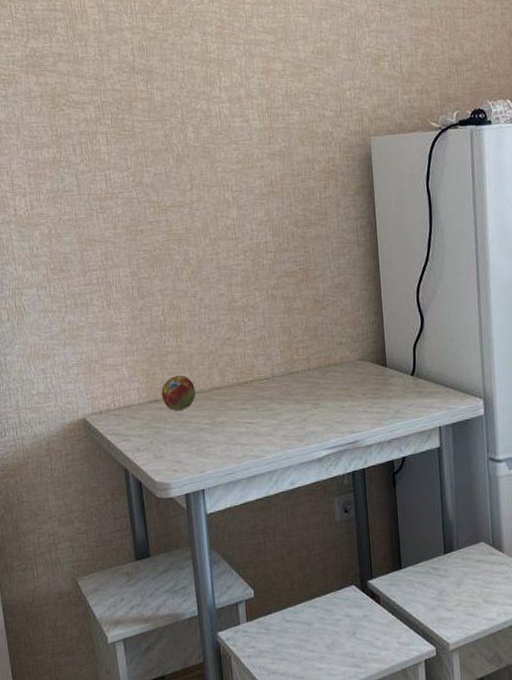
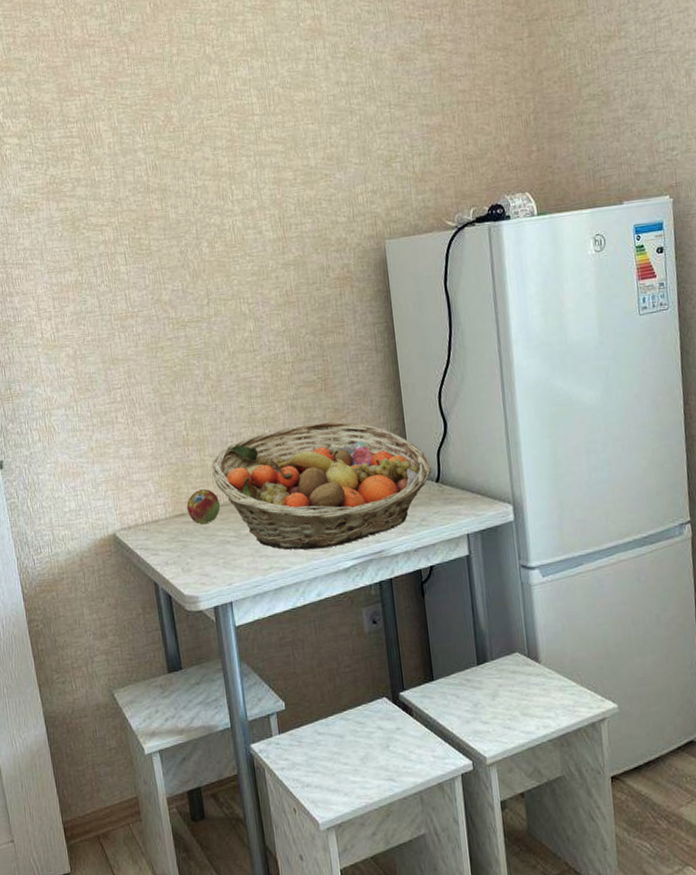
fruit basket: none [187,311,408,439] -> present [210,420,432,550]

